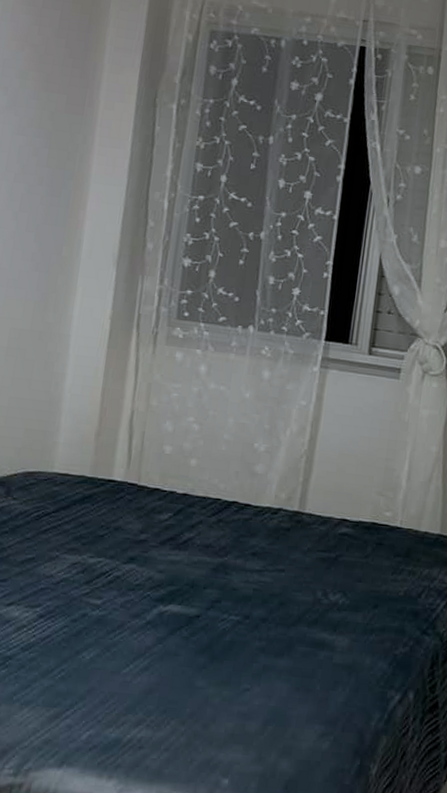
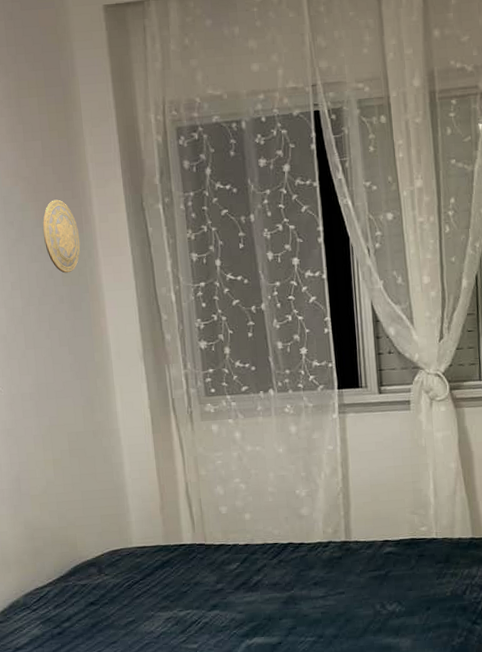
decorative plate: none [37,74,79,155] -> present [42,199,80,273]

